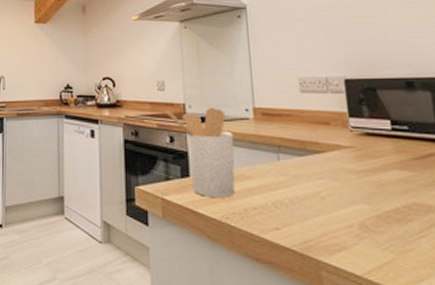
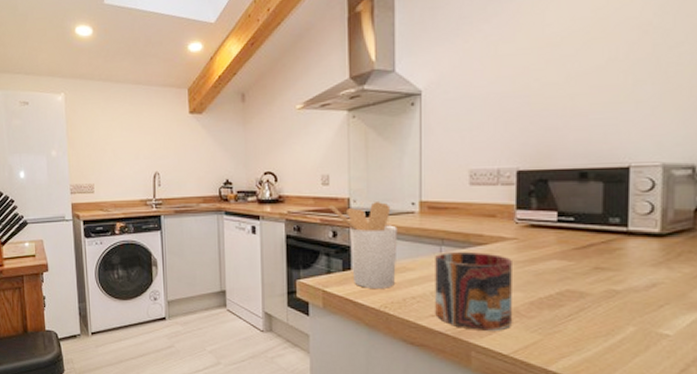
mug: none [273,160,361,248] -> present [435,252,512,331]

